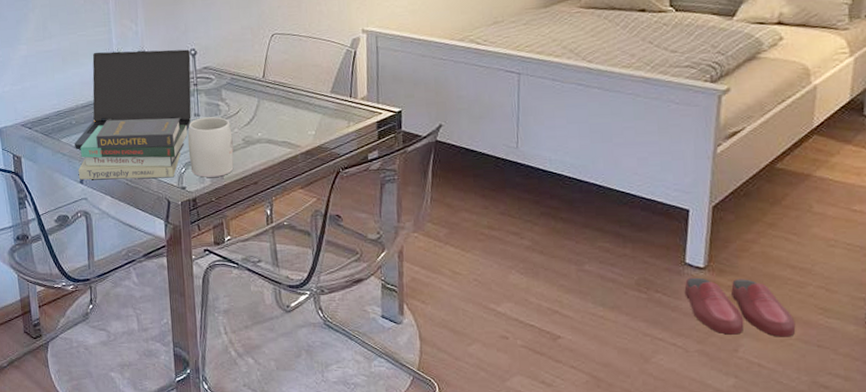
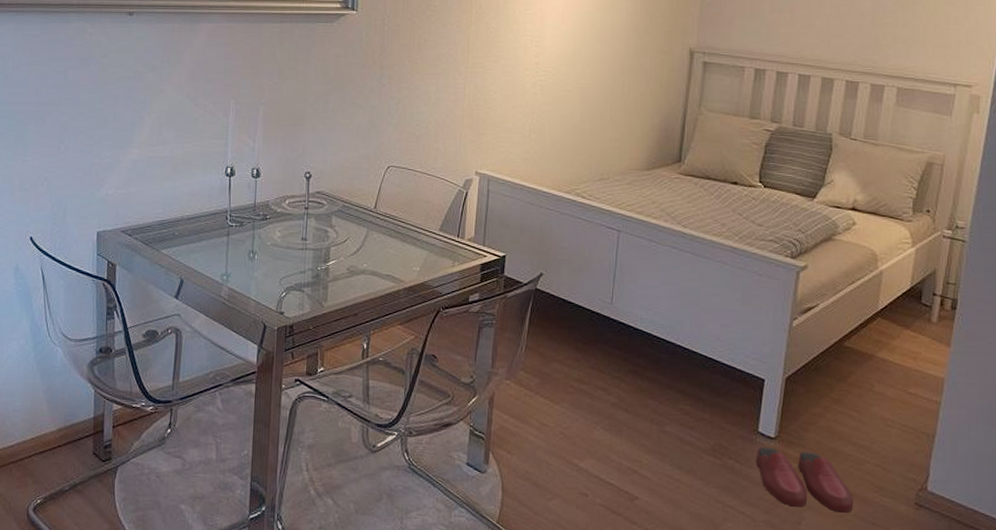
laptop: present [75,49,191,149] -> none [174,164,305,262]
books: present [78,118,188,180] -> none [174,235,293,301]
mug: present [187,116,234,178] -> none [291,242,338,305]

